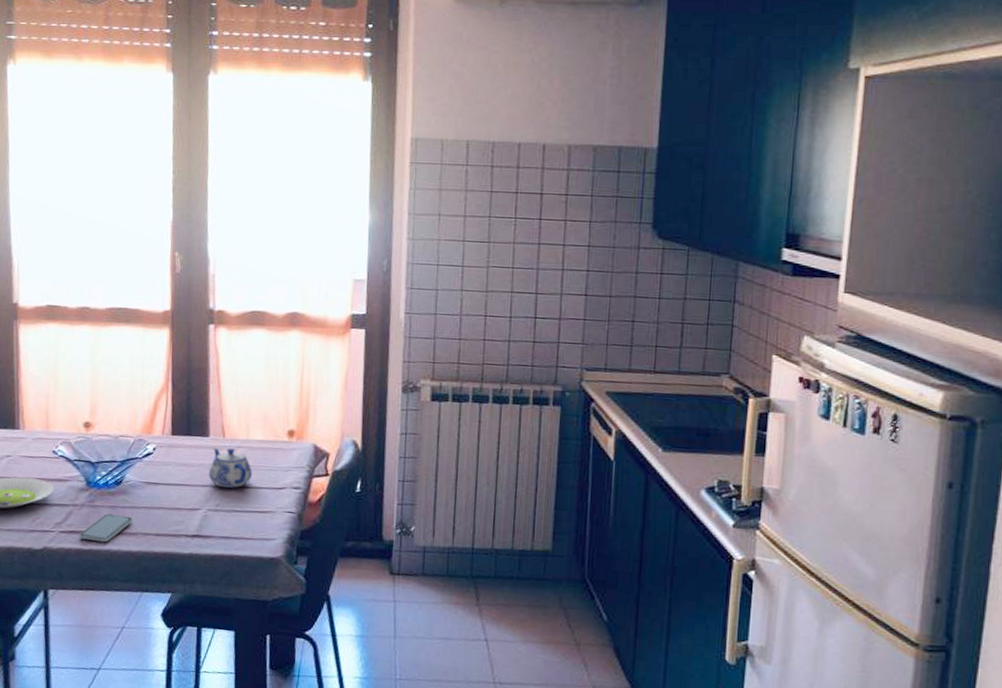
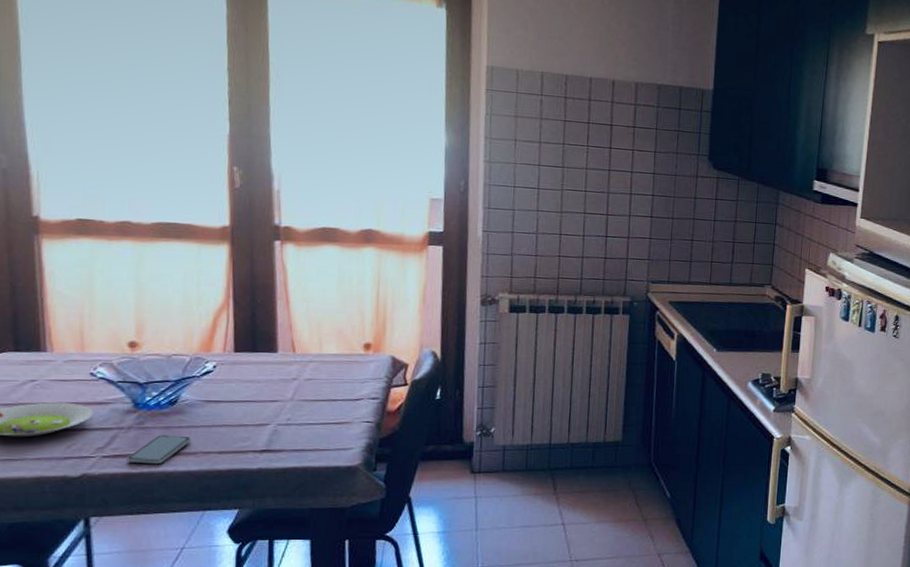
teapot: present [208,447,253,488] -> none [277,362,327,402]

